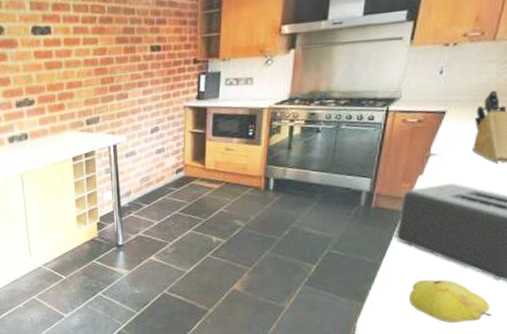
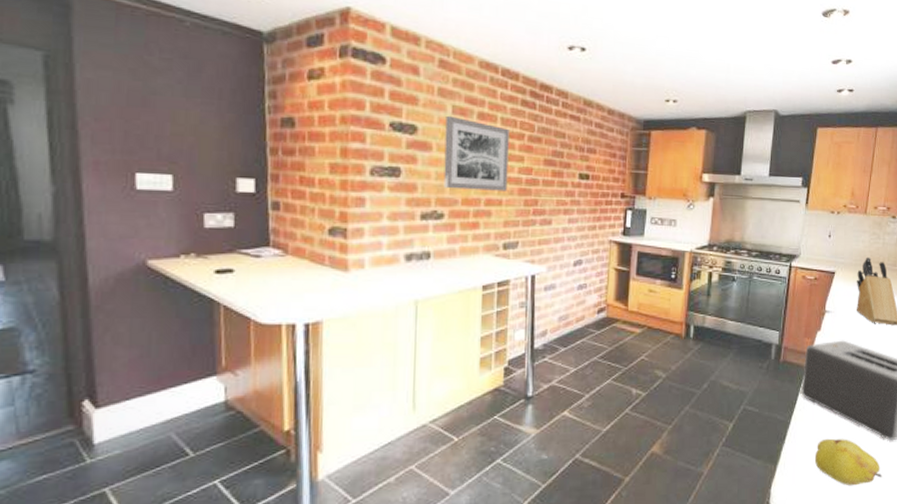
wall art: none [25,11,85,78] -> present [443,115,509,191]

